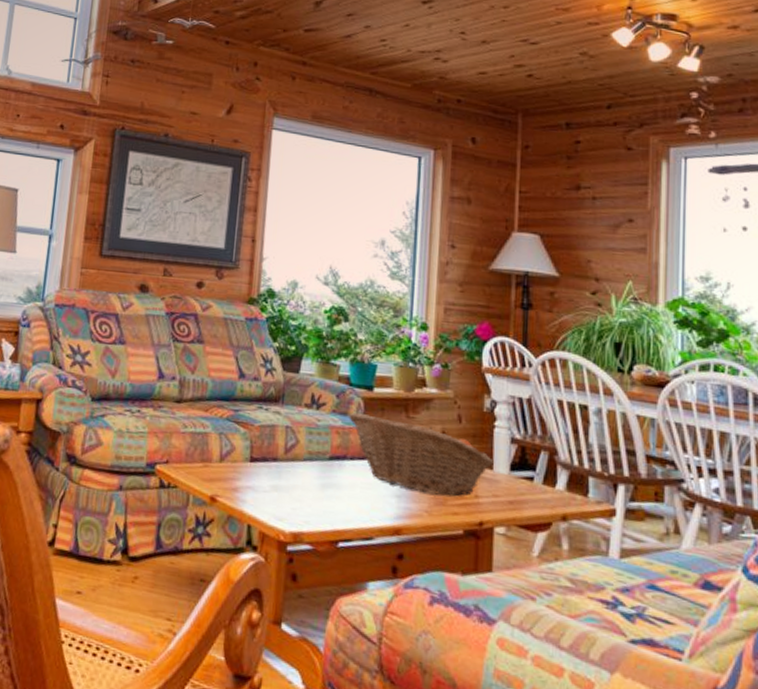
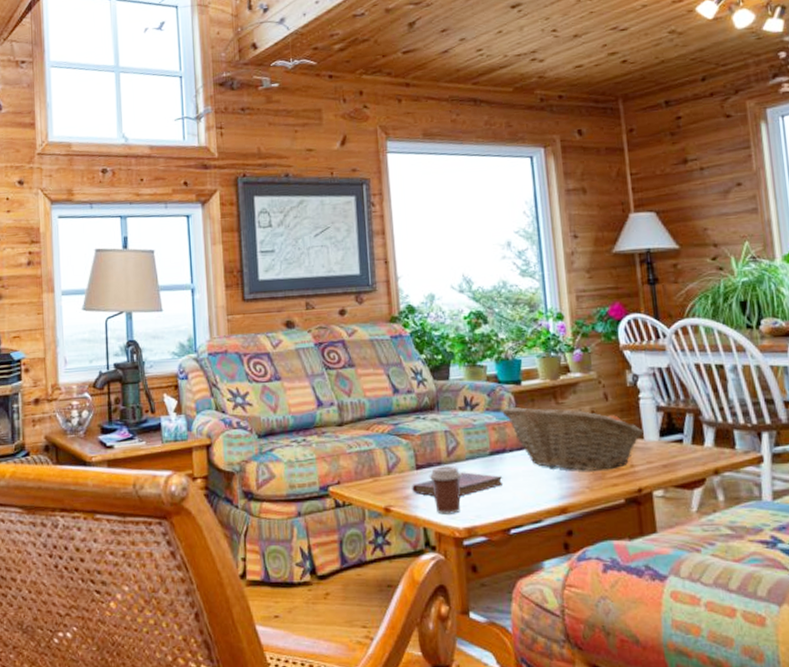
diary: none [242,473,339,498] -> present [412,472,504,496]
coffee cup: none [262,462,298,516] -> present [429,466,463,515]

